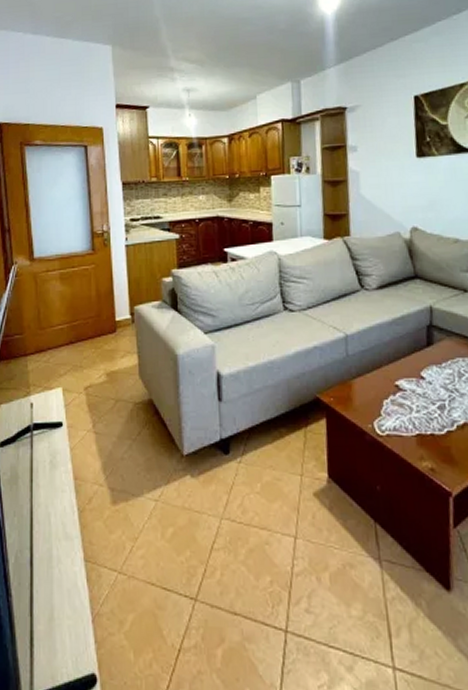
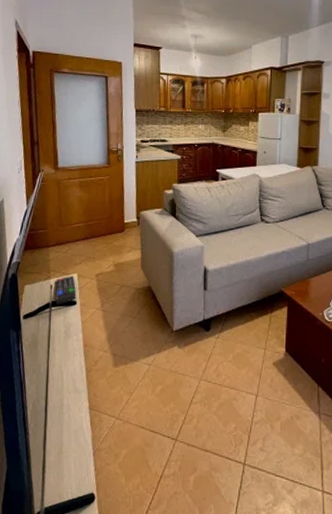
remote control: none [36,389,63,428] -> present [55,275,77,305]

